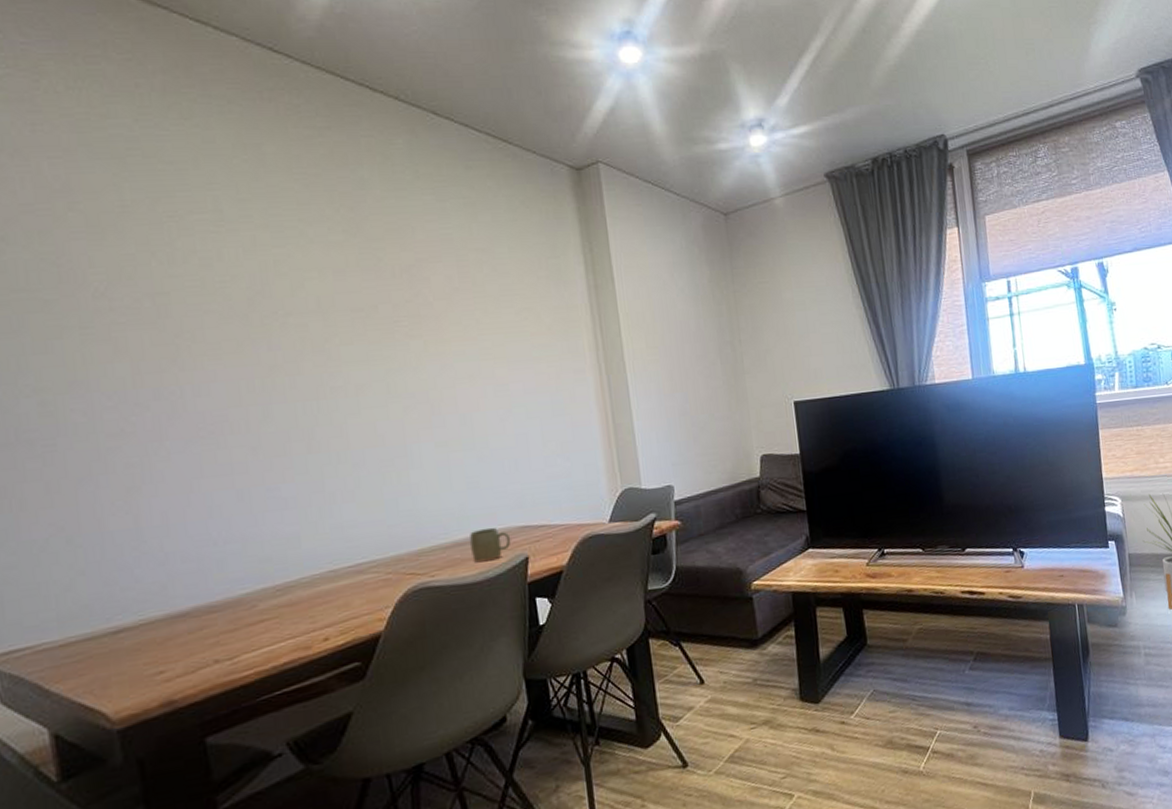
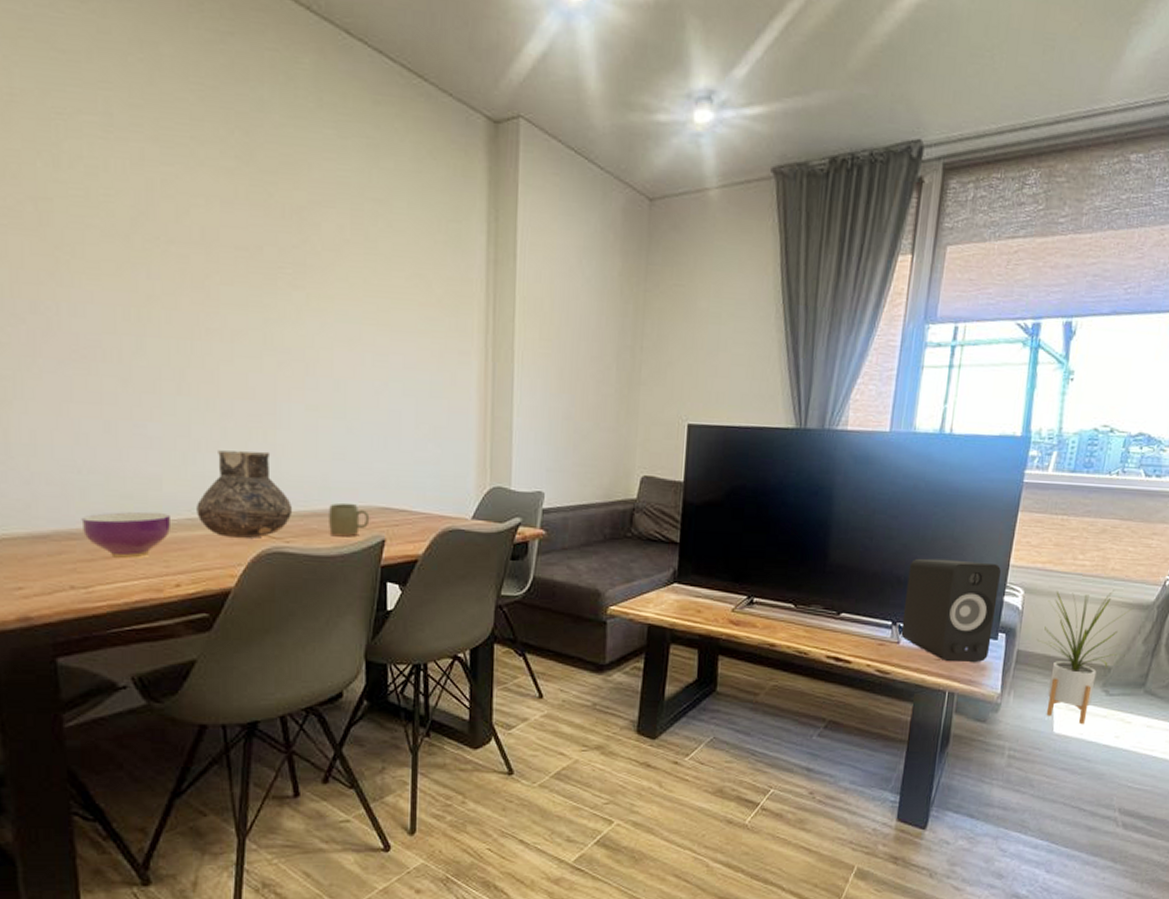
bowl: none [220,569,313,623] -> present [81,511,170,558]
vase: none [337,492,435,583] -> present [197,450,293,539]
speaker: none [1016,479,1104,577] -> present [901,558,1001,663]

